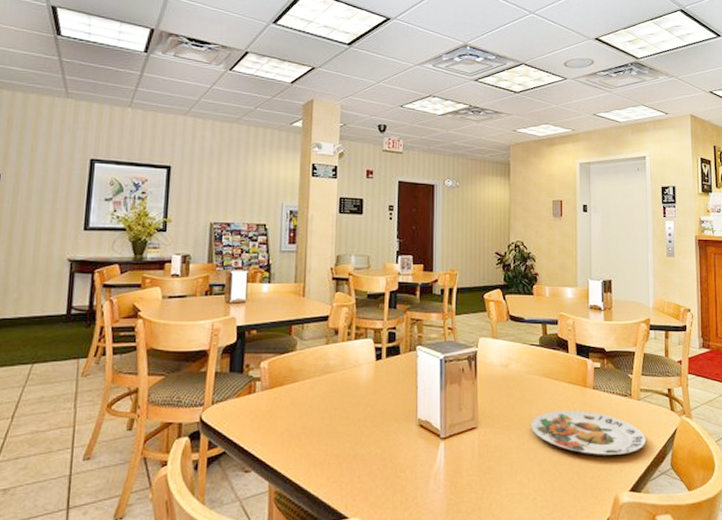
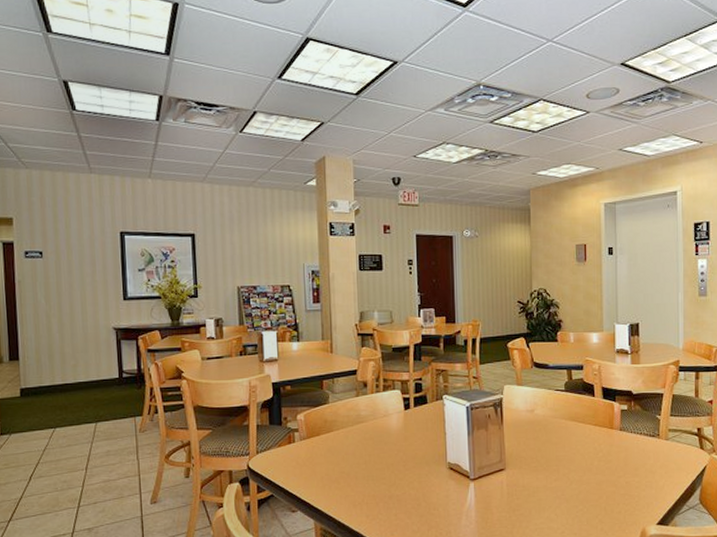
plate: present [531,411,646,455] -> none [558,451,674,492]

